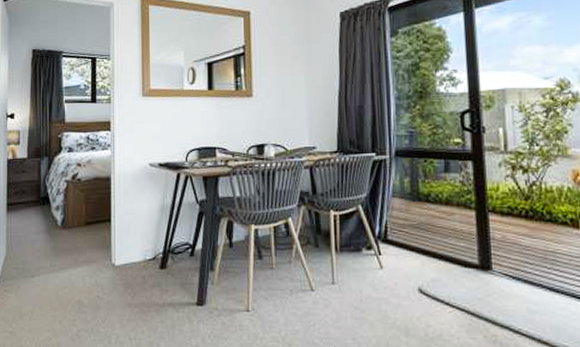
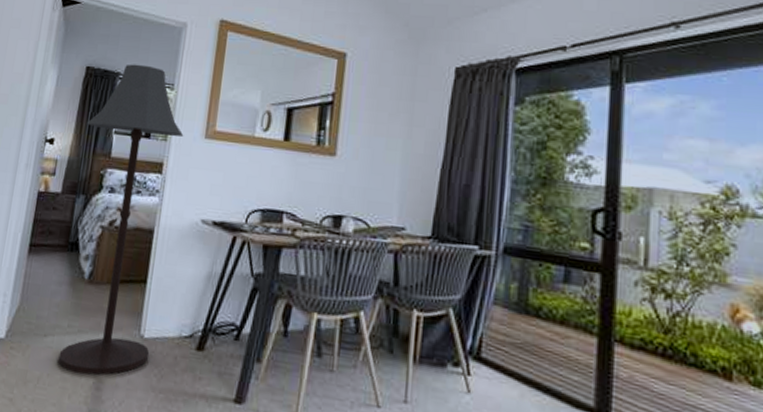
floor lamp: none [40,42,124,302] -> present [58,64,184,376]

